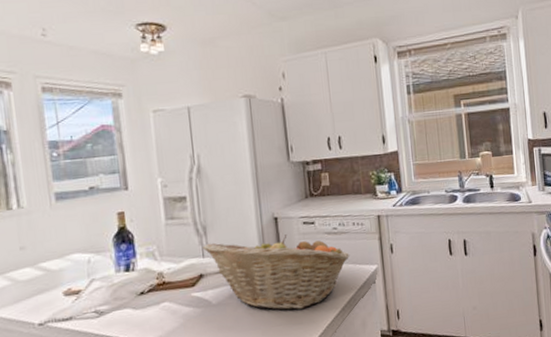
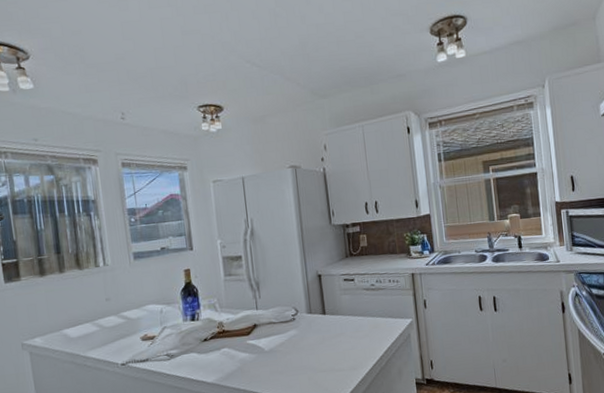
fruit basket: present [203,234,350,310] -> none [256,290,387,358]

